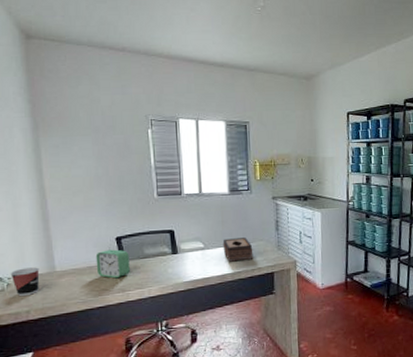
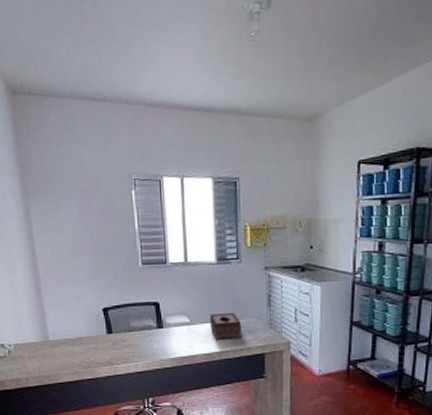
cup: present [10,267,40,297] -> none [10,335,36,364]
alarm clock: present [95,249,130,279] -> none [84,321,117,351]

